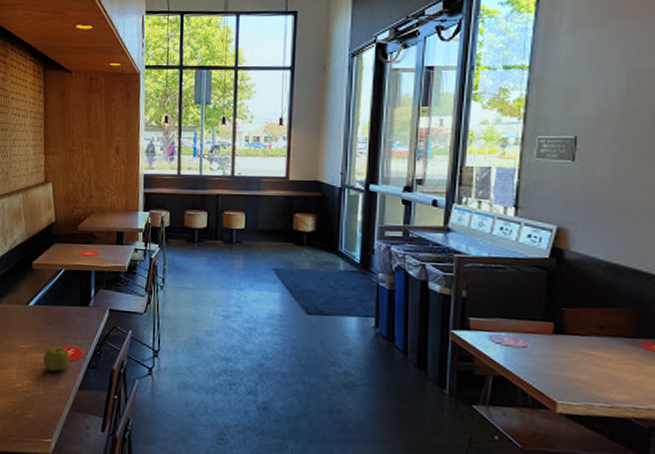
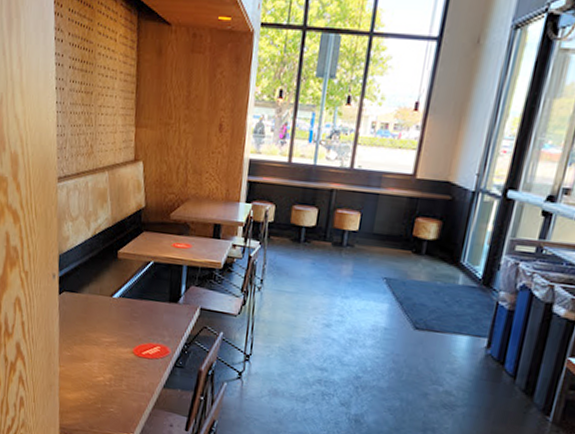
fruit: present [43,346,70,372] -> none [126,342,156,368]

